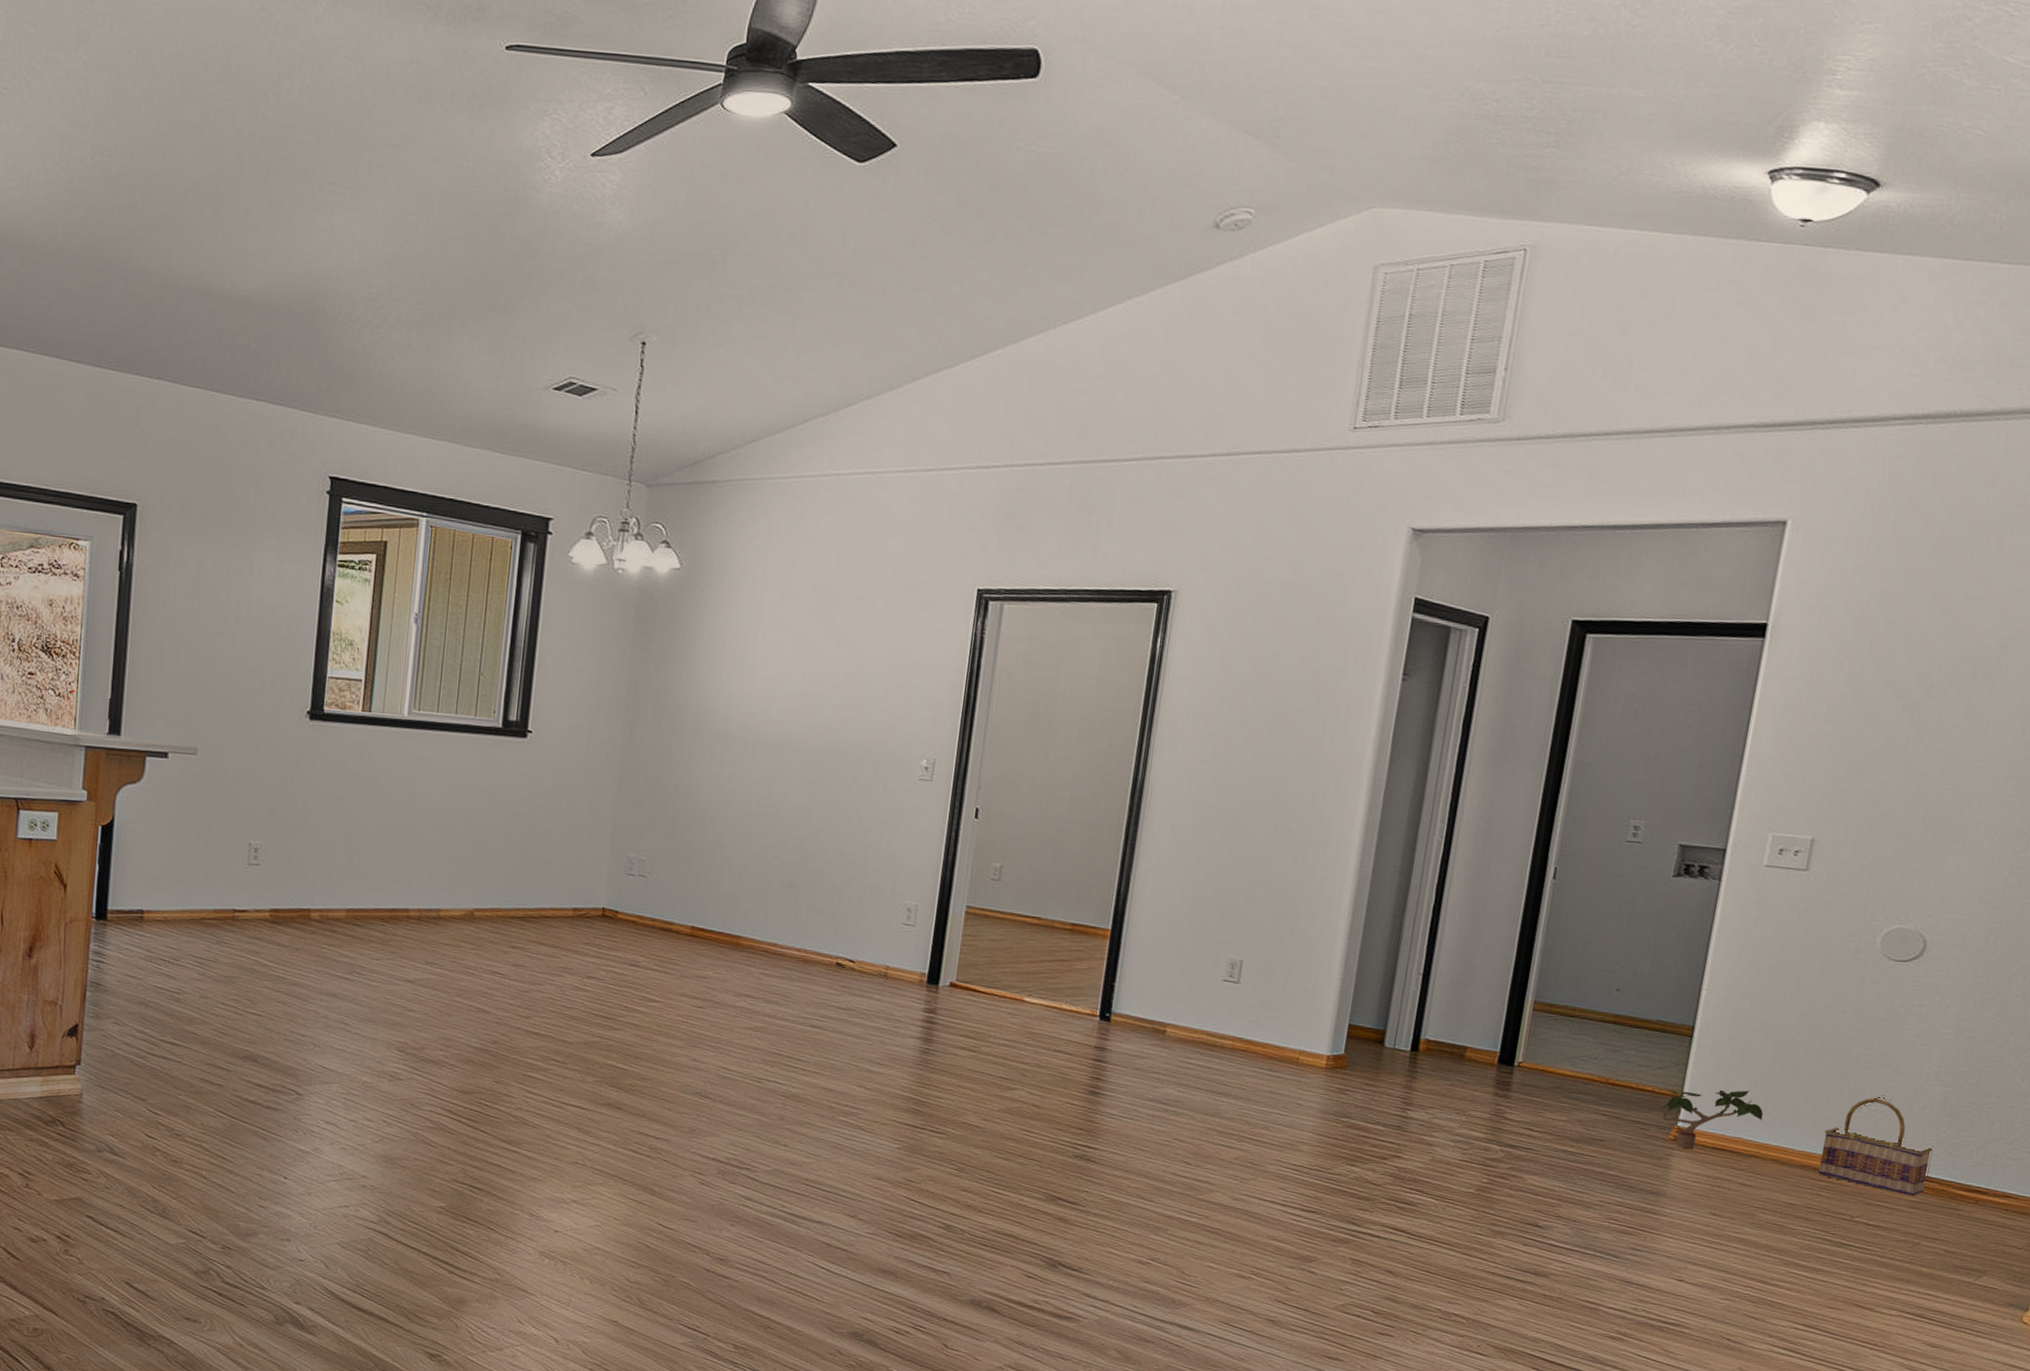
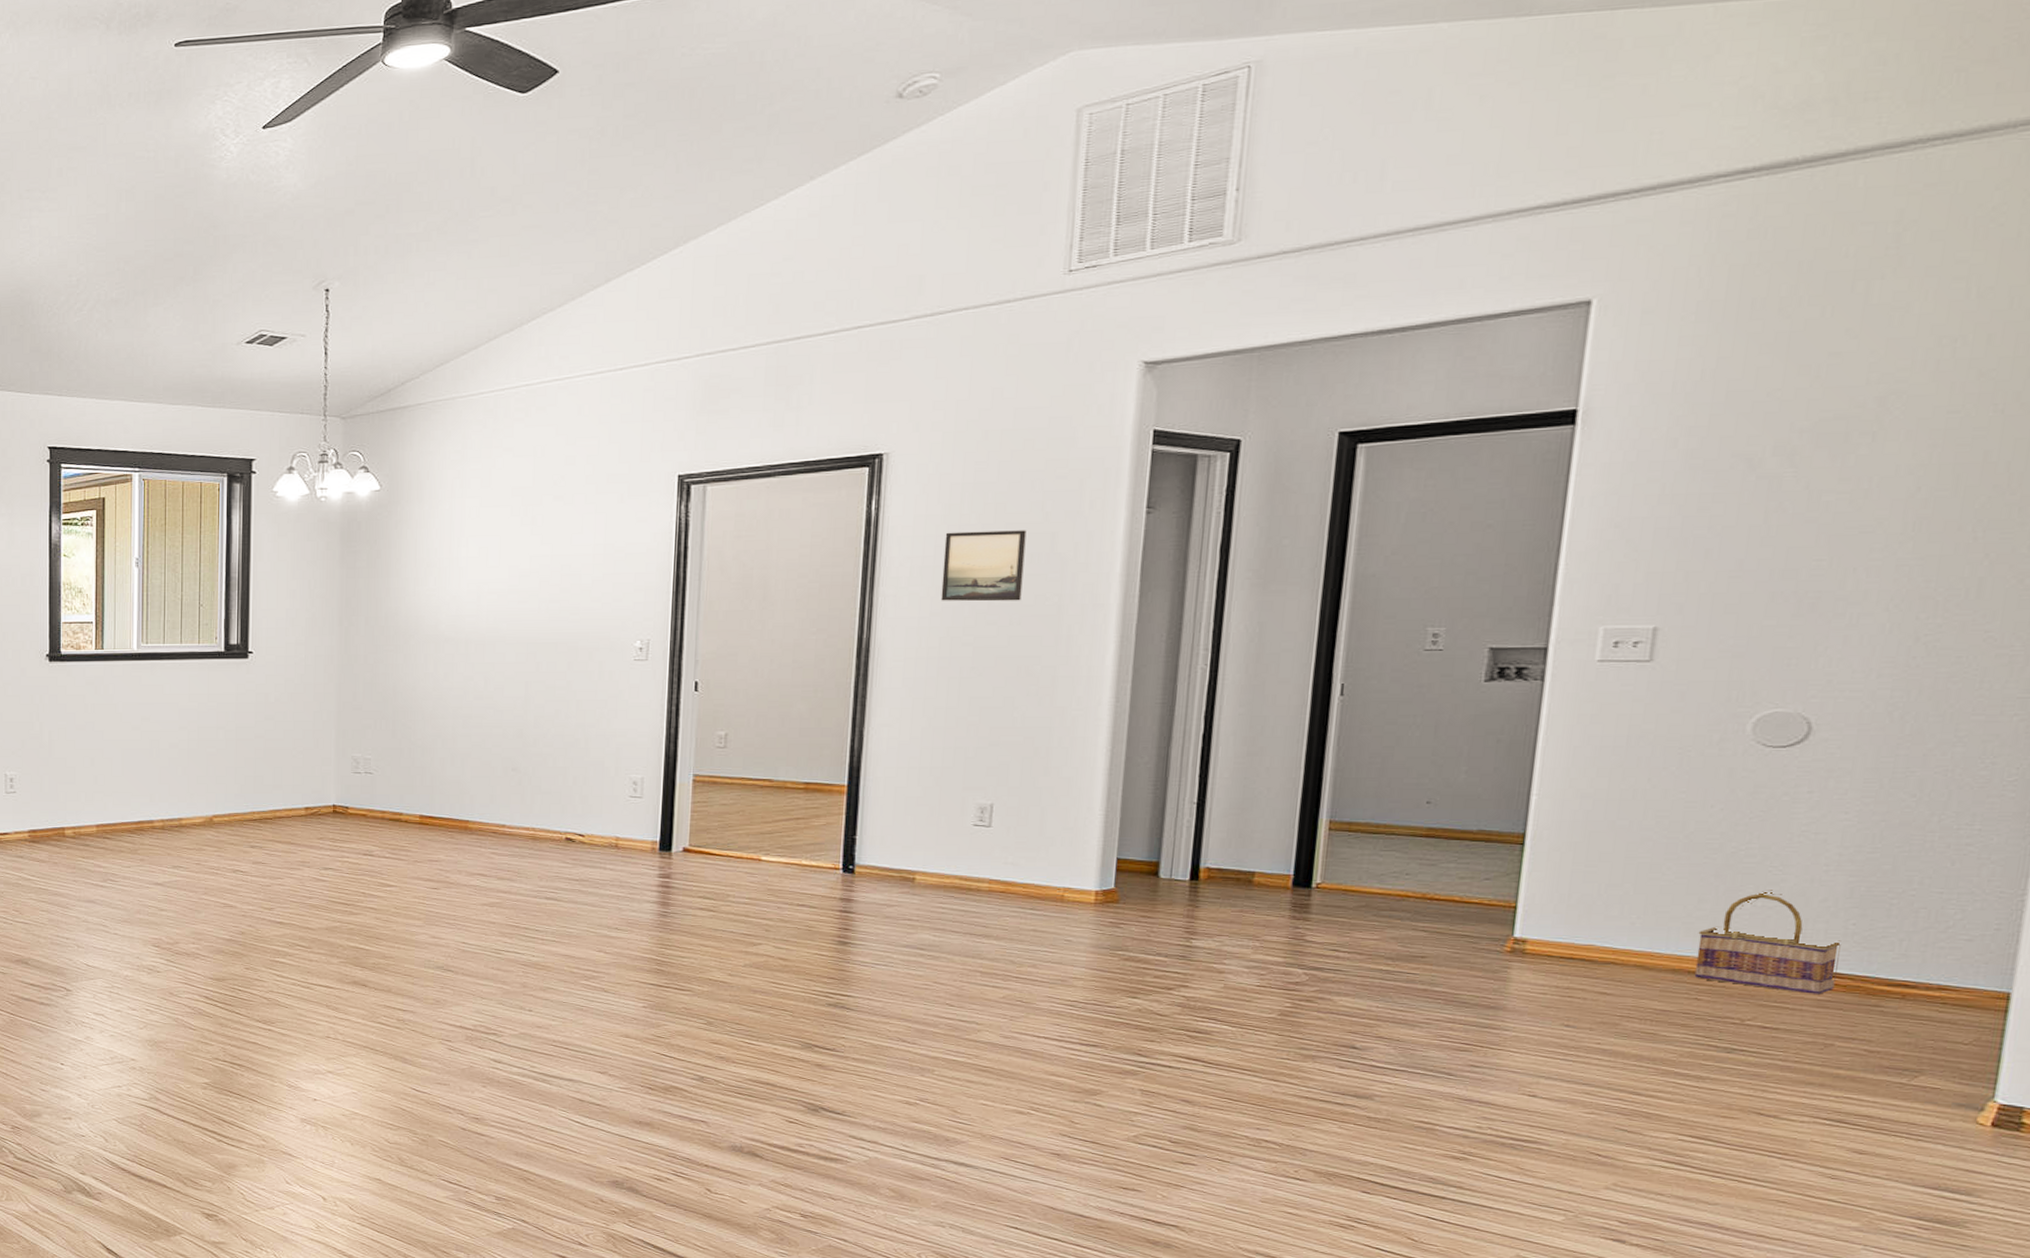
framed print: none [1212,678,1295,756] -> present [940,530,1027,602]
potted plant: present [1662,1089,1764,1150] -> none [1493,895,1620,960]

